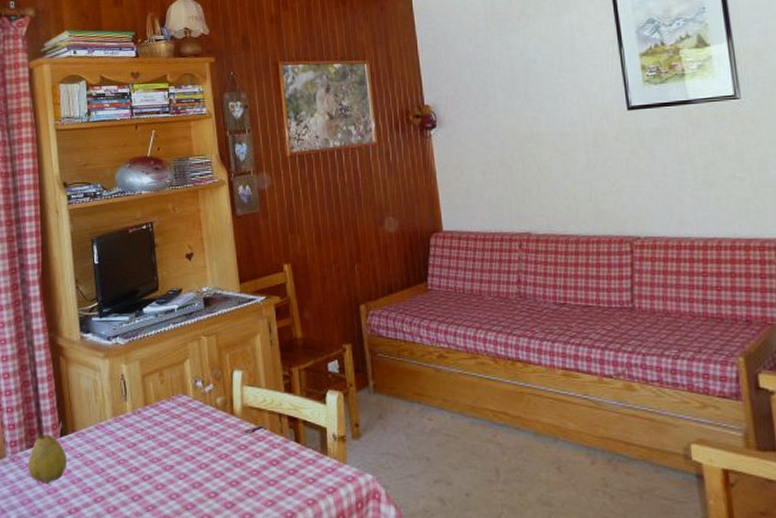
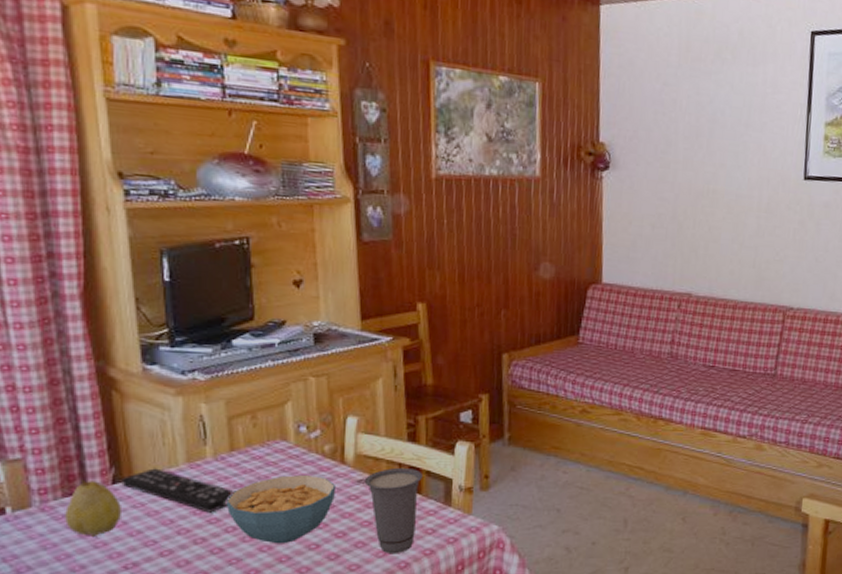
remote control: none [67,422,149,462] -> present [121,468,234,513]
cereal bowl: none [142,425,228,492] -> present [225,474,335,544]
cup: none [251,417,300,504] -> present [364,467,422,554]

